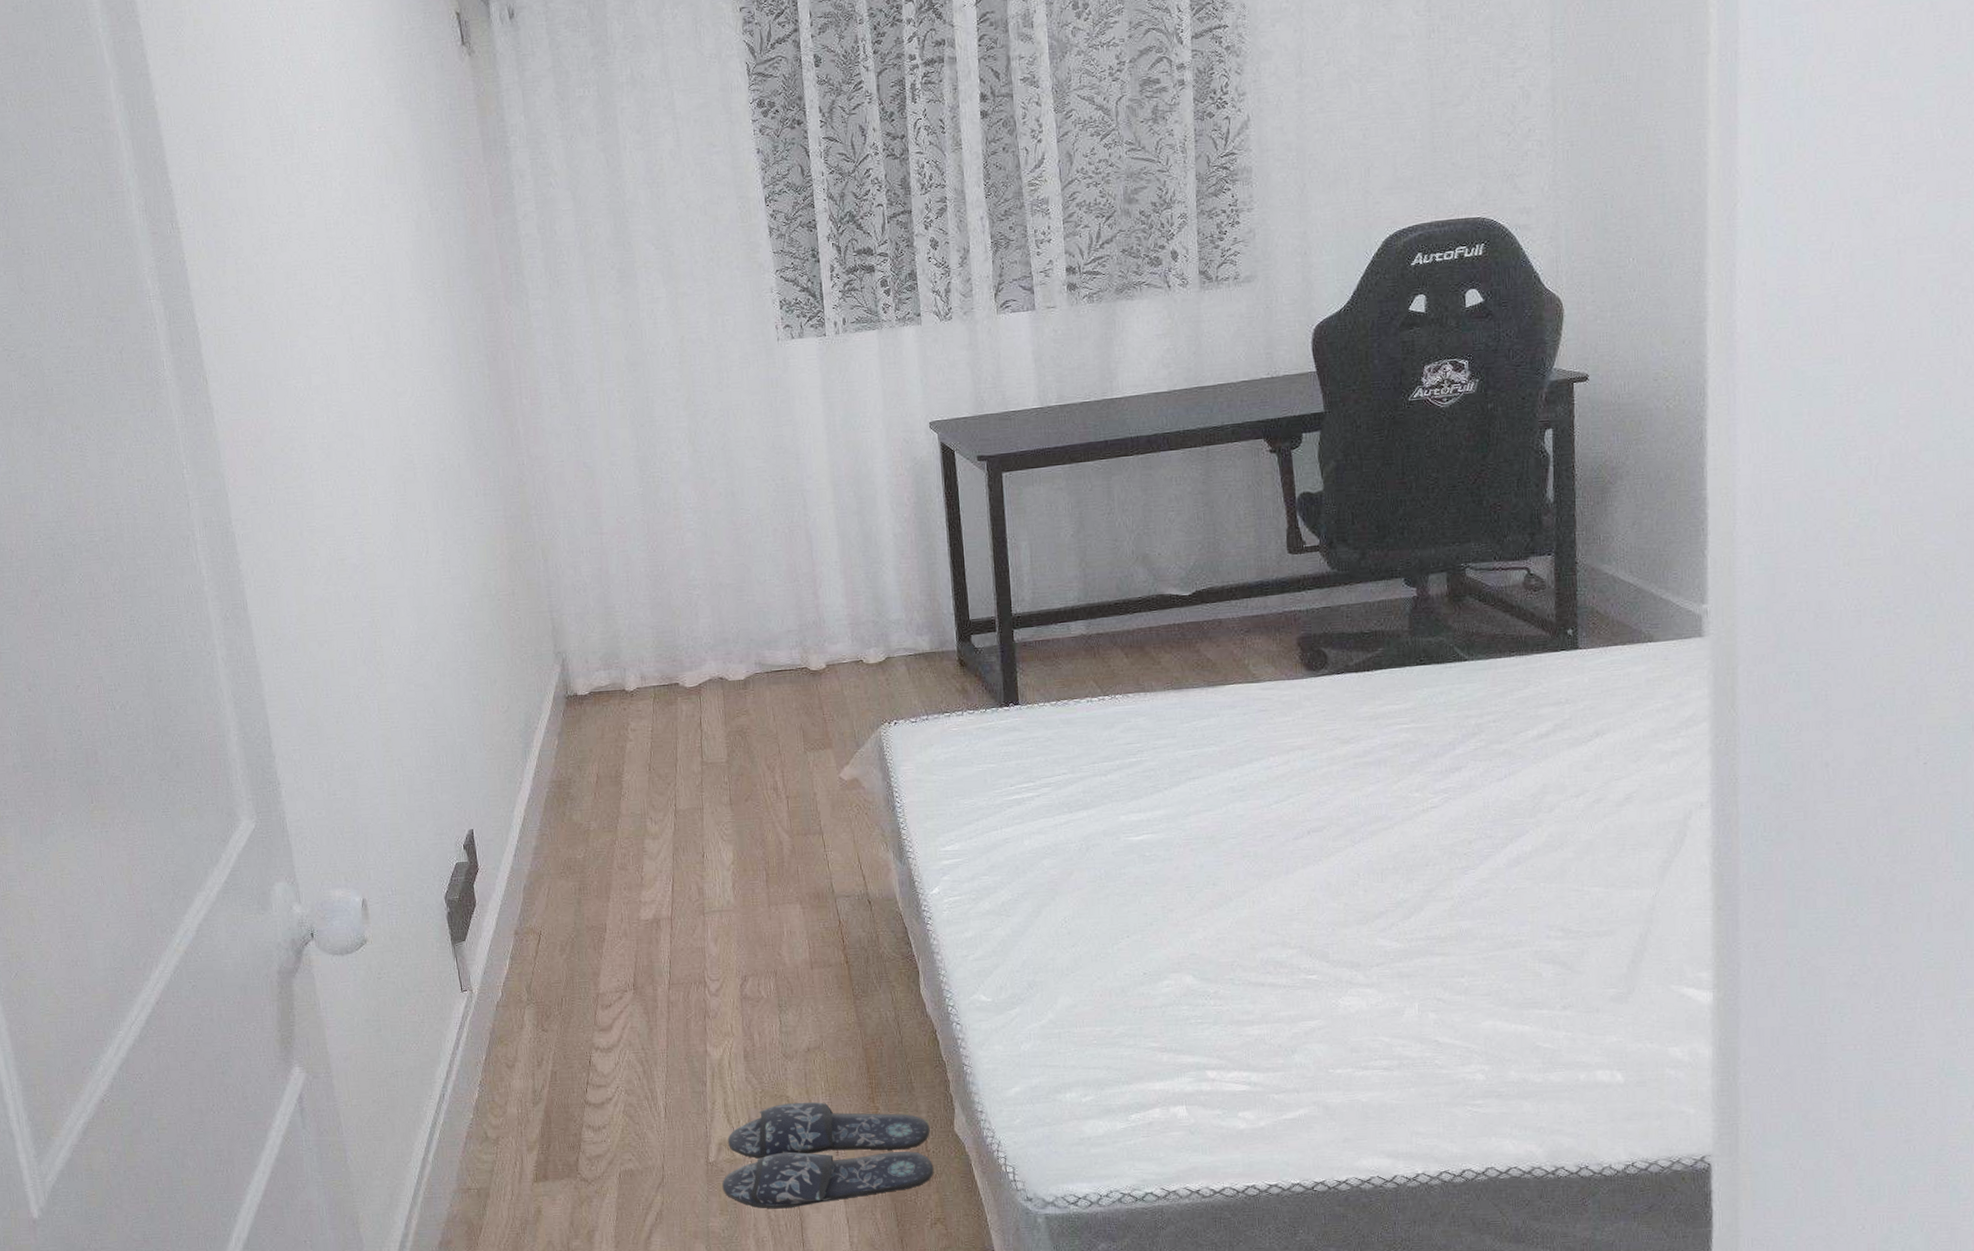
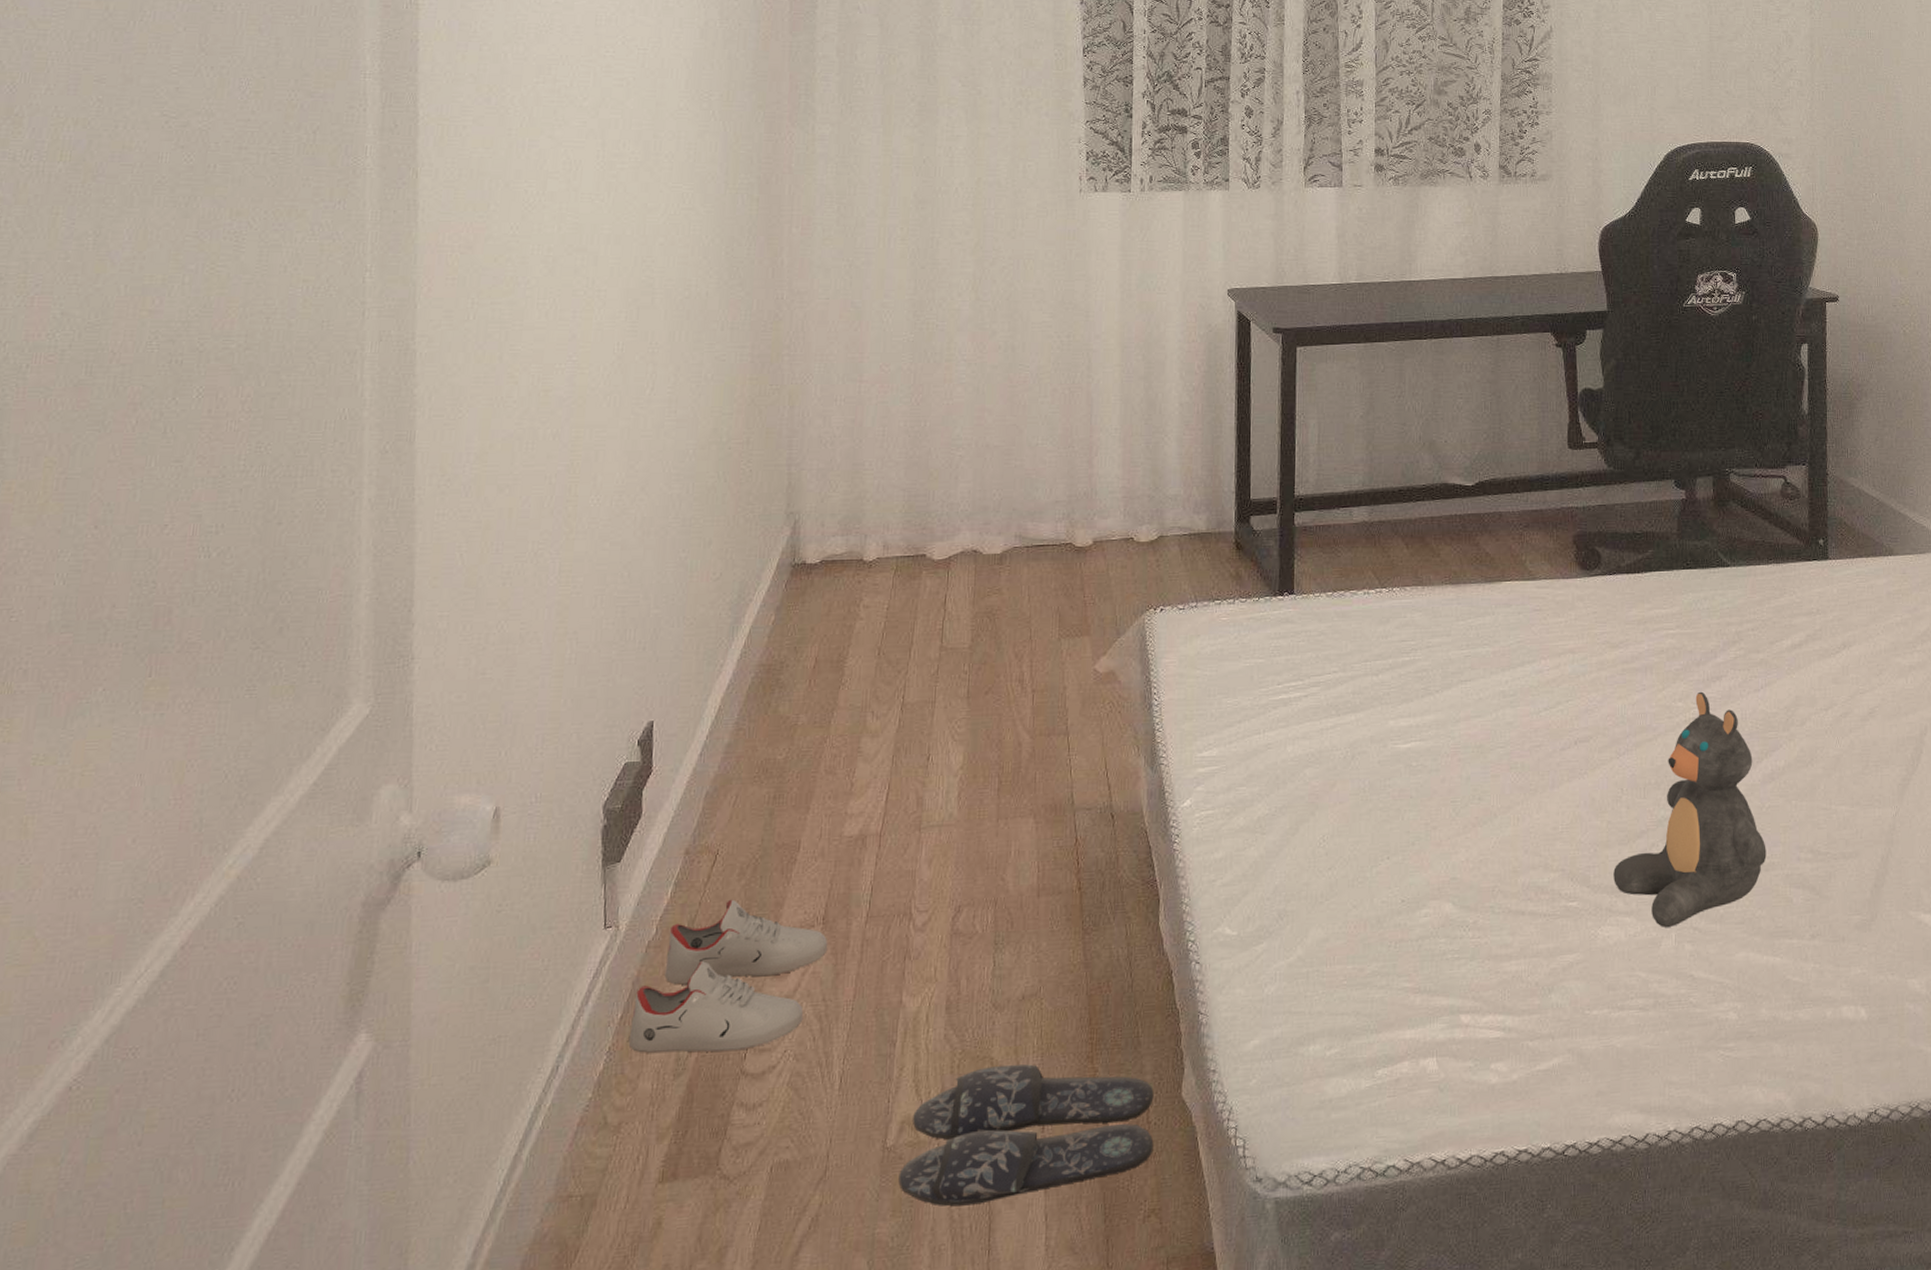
shoe: none [493,970,641,1087] -> present [628,899,828,1054]
stuffed animal: none [1352,782,1513,998] -> present [1613,691,1767,927]

